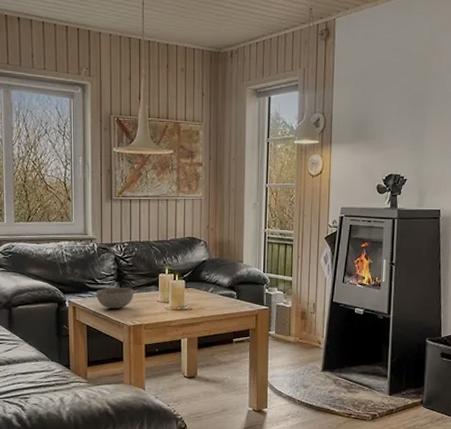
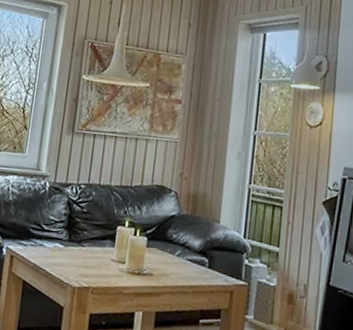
bowl: present [96,288,133,309] -> none [39,236,85,264]

